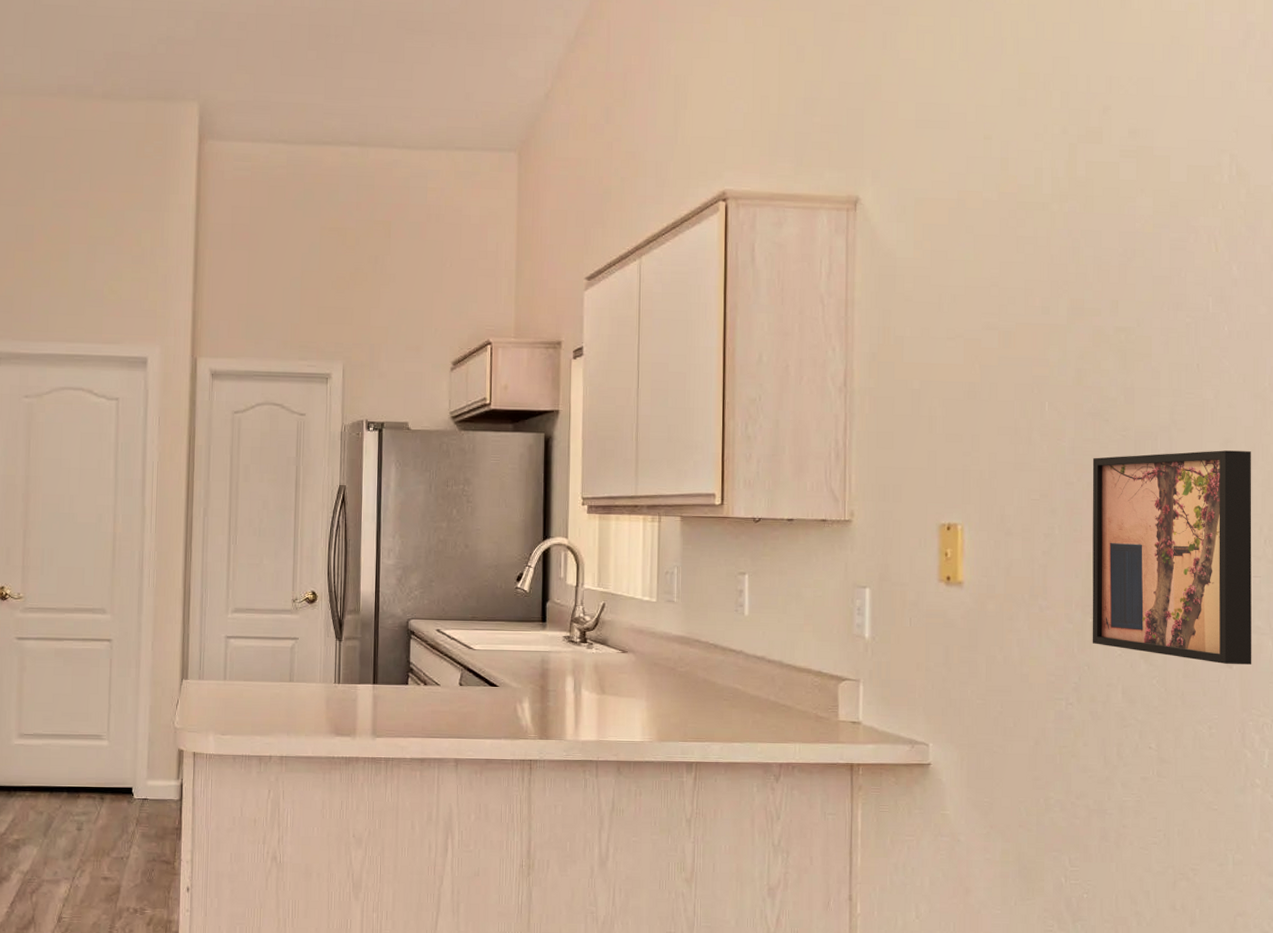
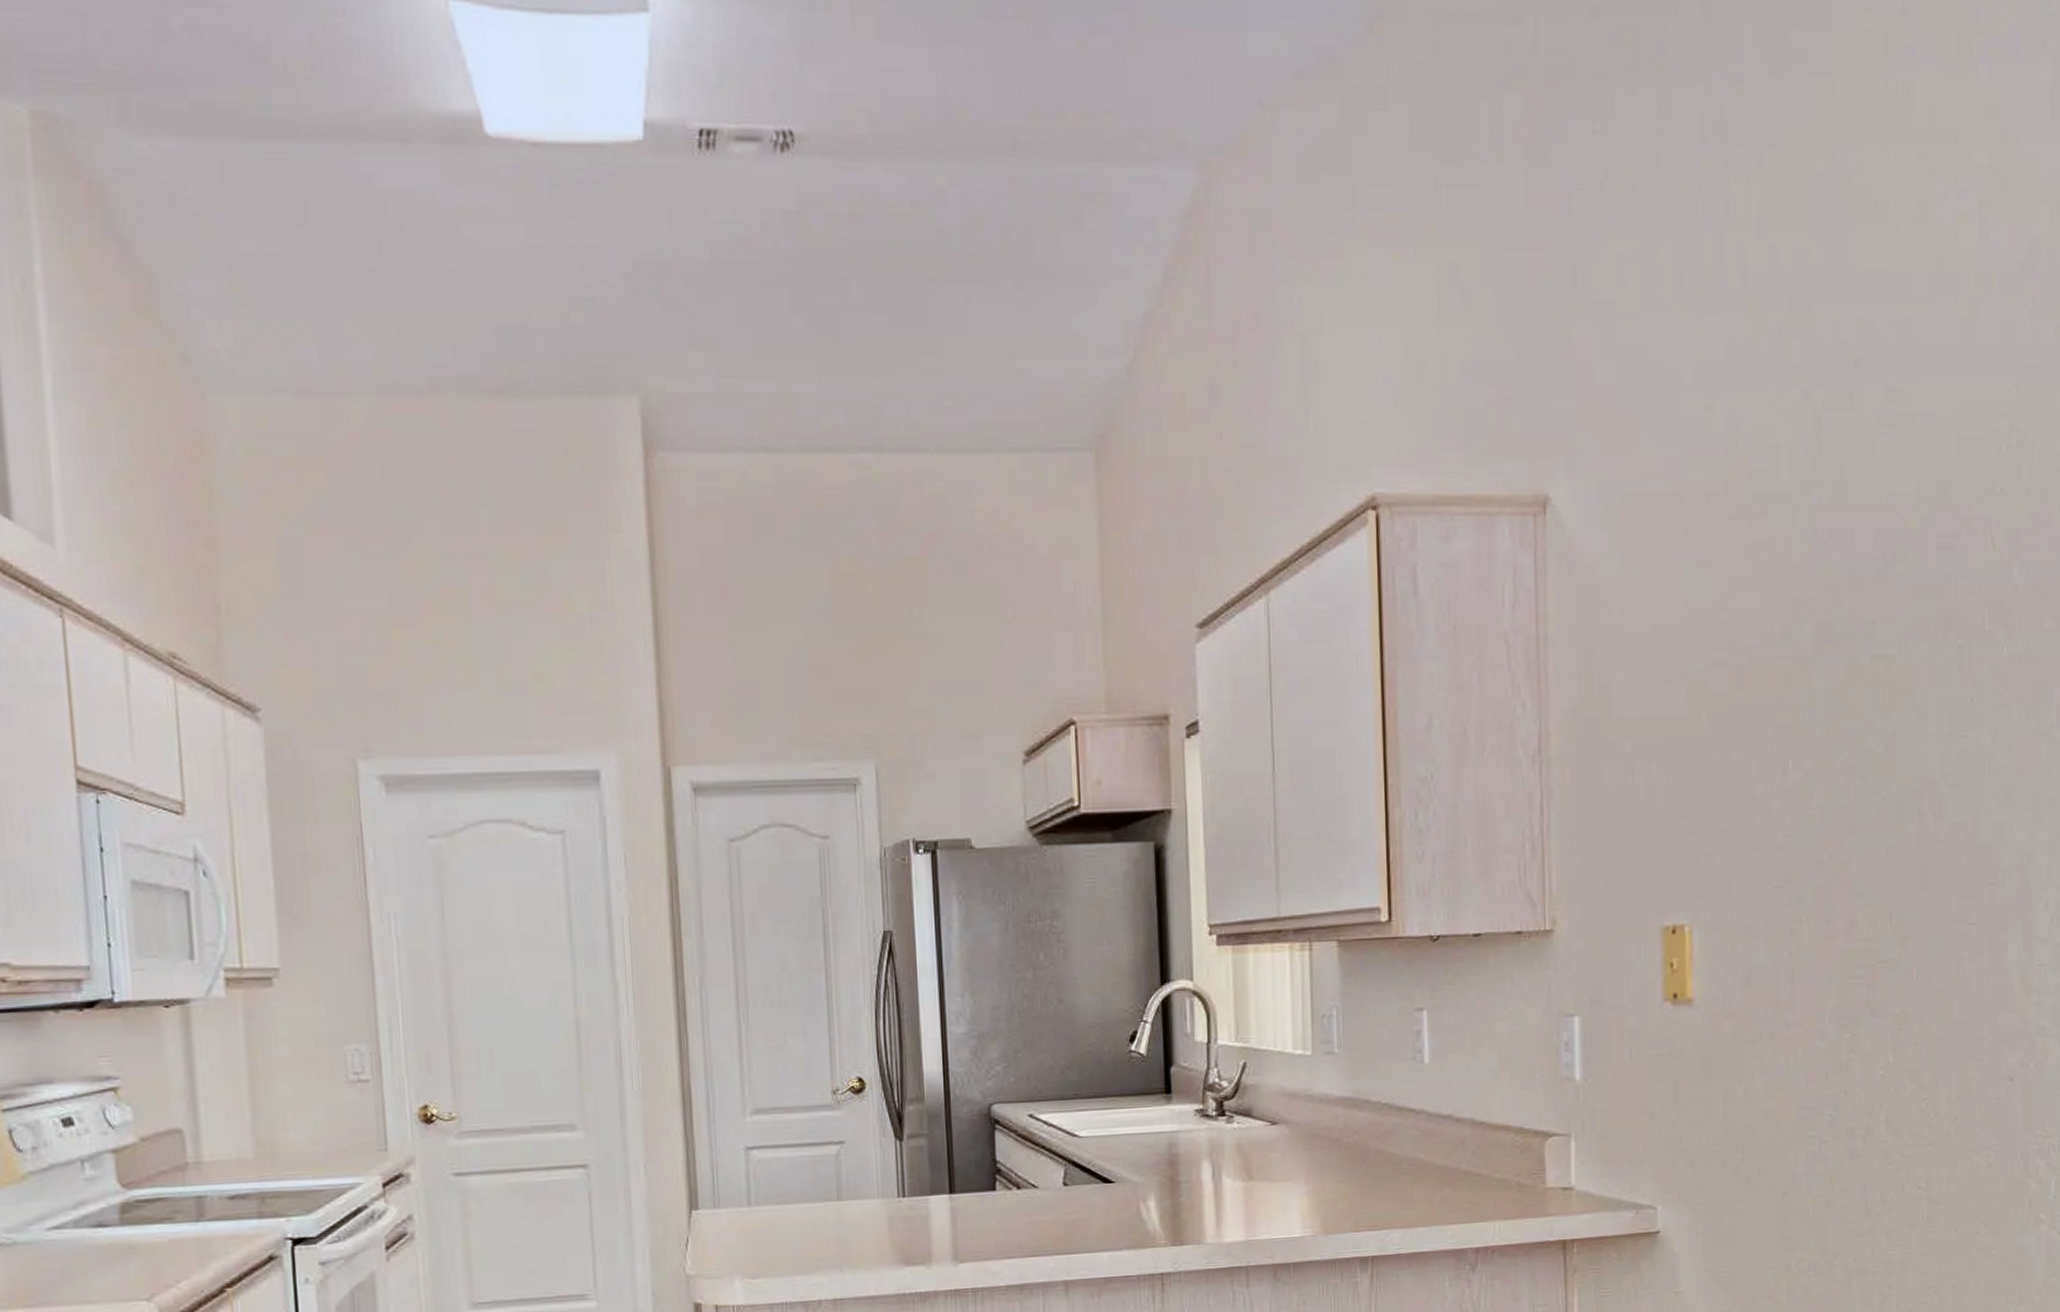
wall art: present [1092,450,1252,665] -> none [1847,807,2037,1077]

